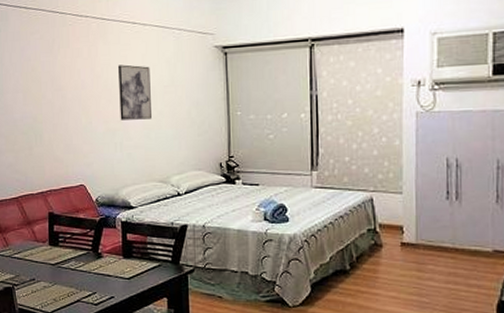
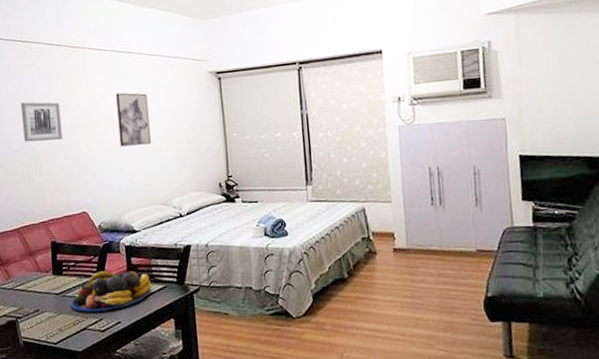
wall art: none [23,70,63,111] -> present [20,102,62,142]
fruit bowl: none [66,246,146,286] -> present [71,271,151,313]

